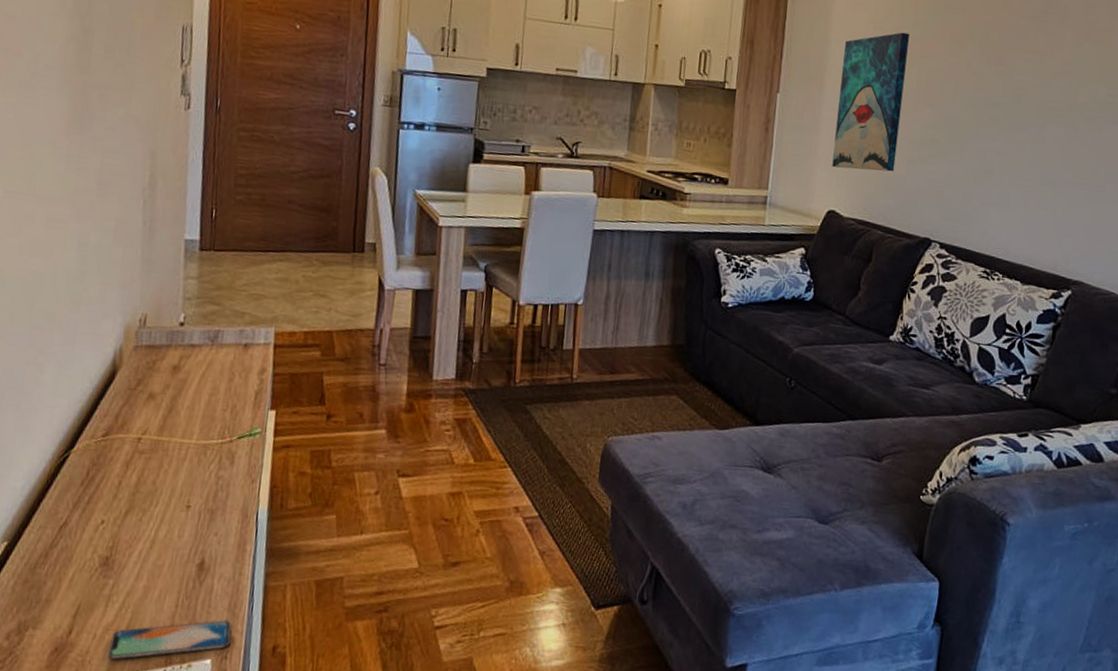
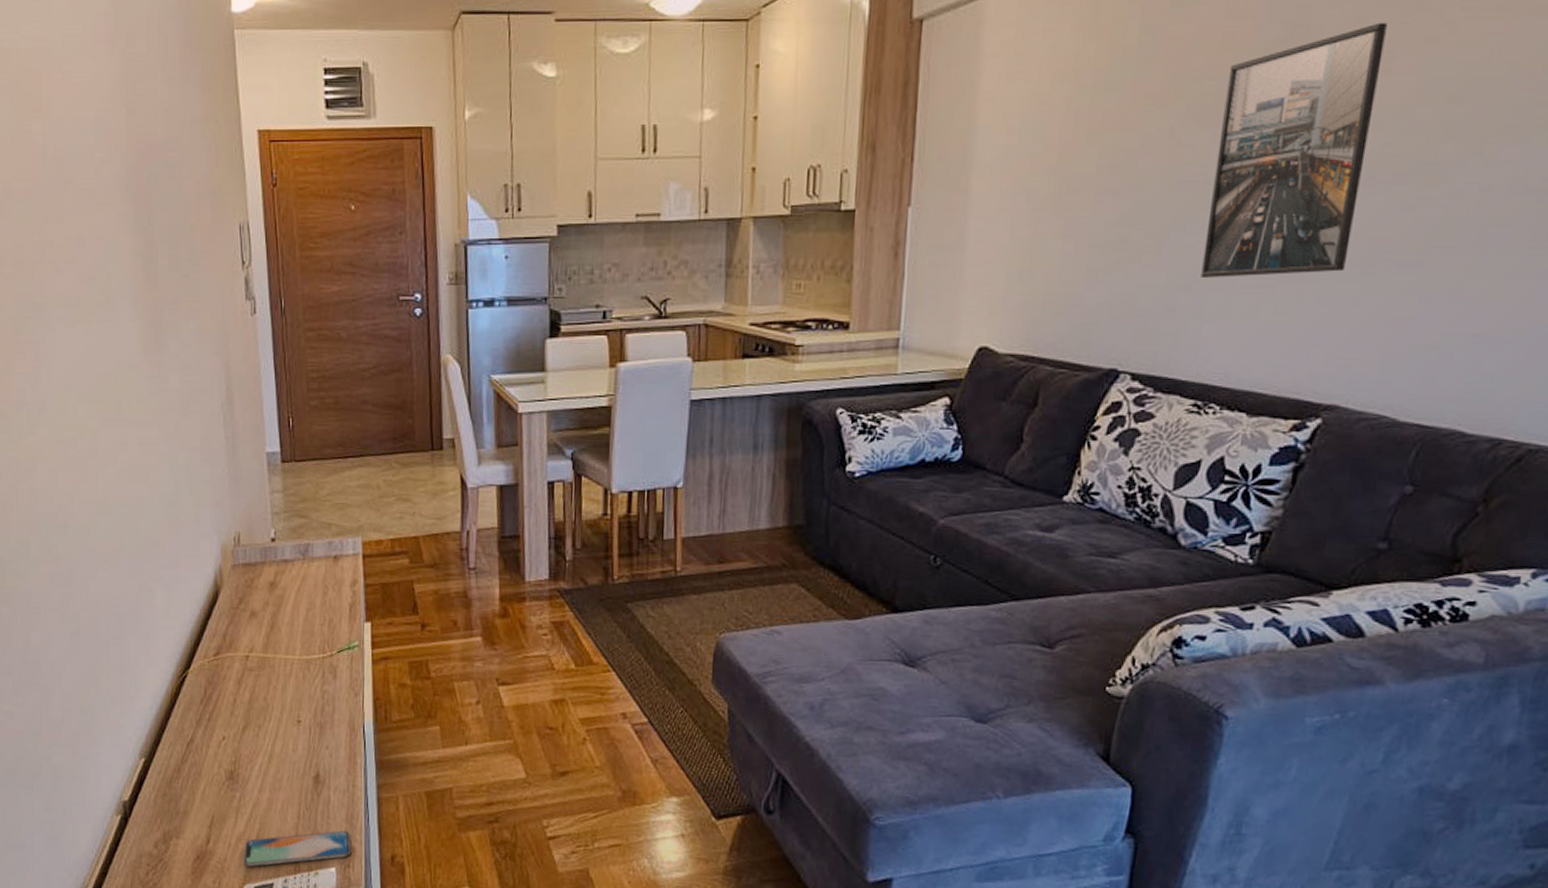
wall art: present [832,32,909,172] -> none [983,102,1086,293]
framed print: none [989,9,1108,183] -> present [1201,22,1387,278]

